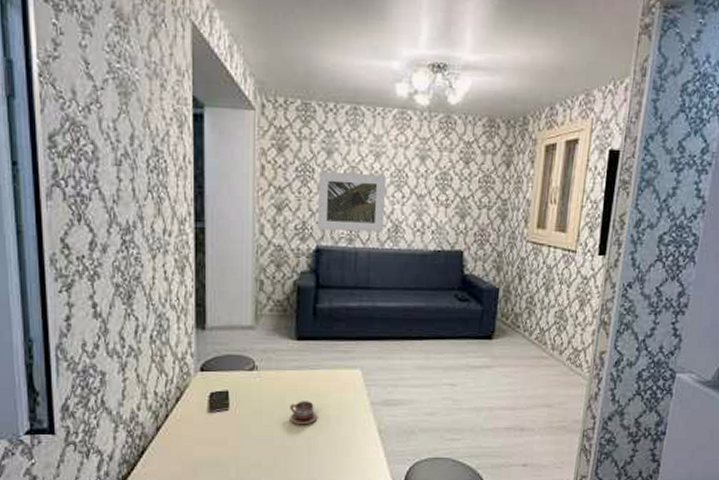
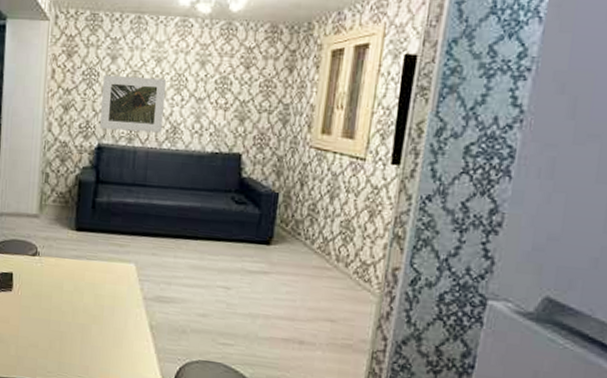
cup: present [290,401,318,425] -> none [66,289,92,312]

